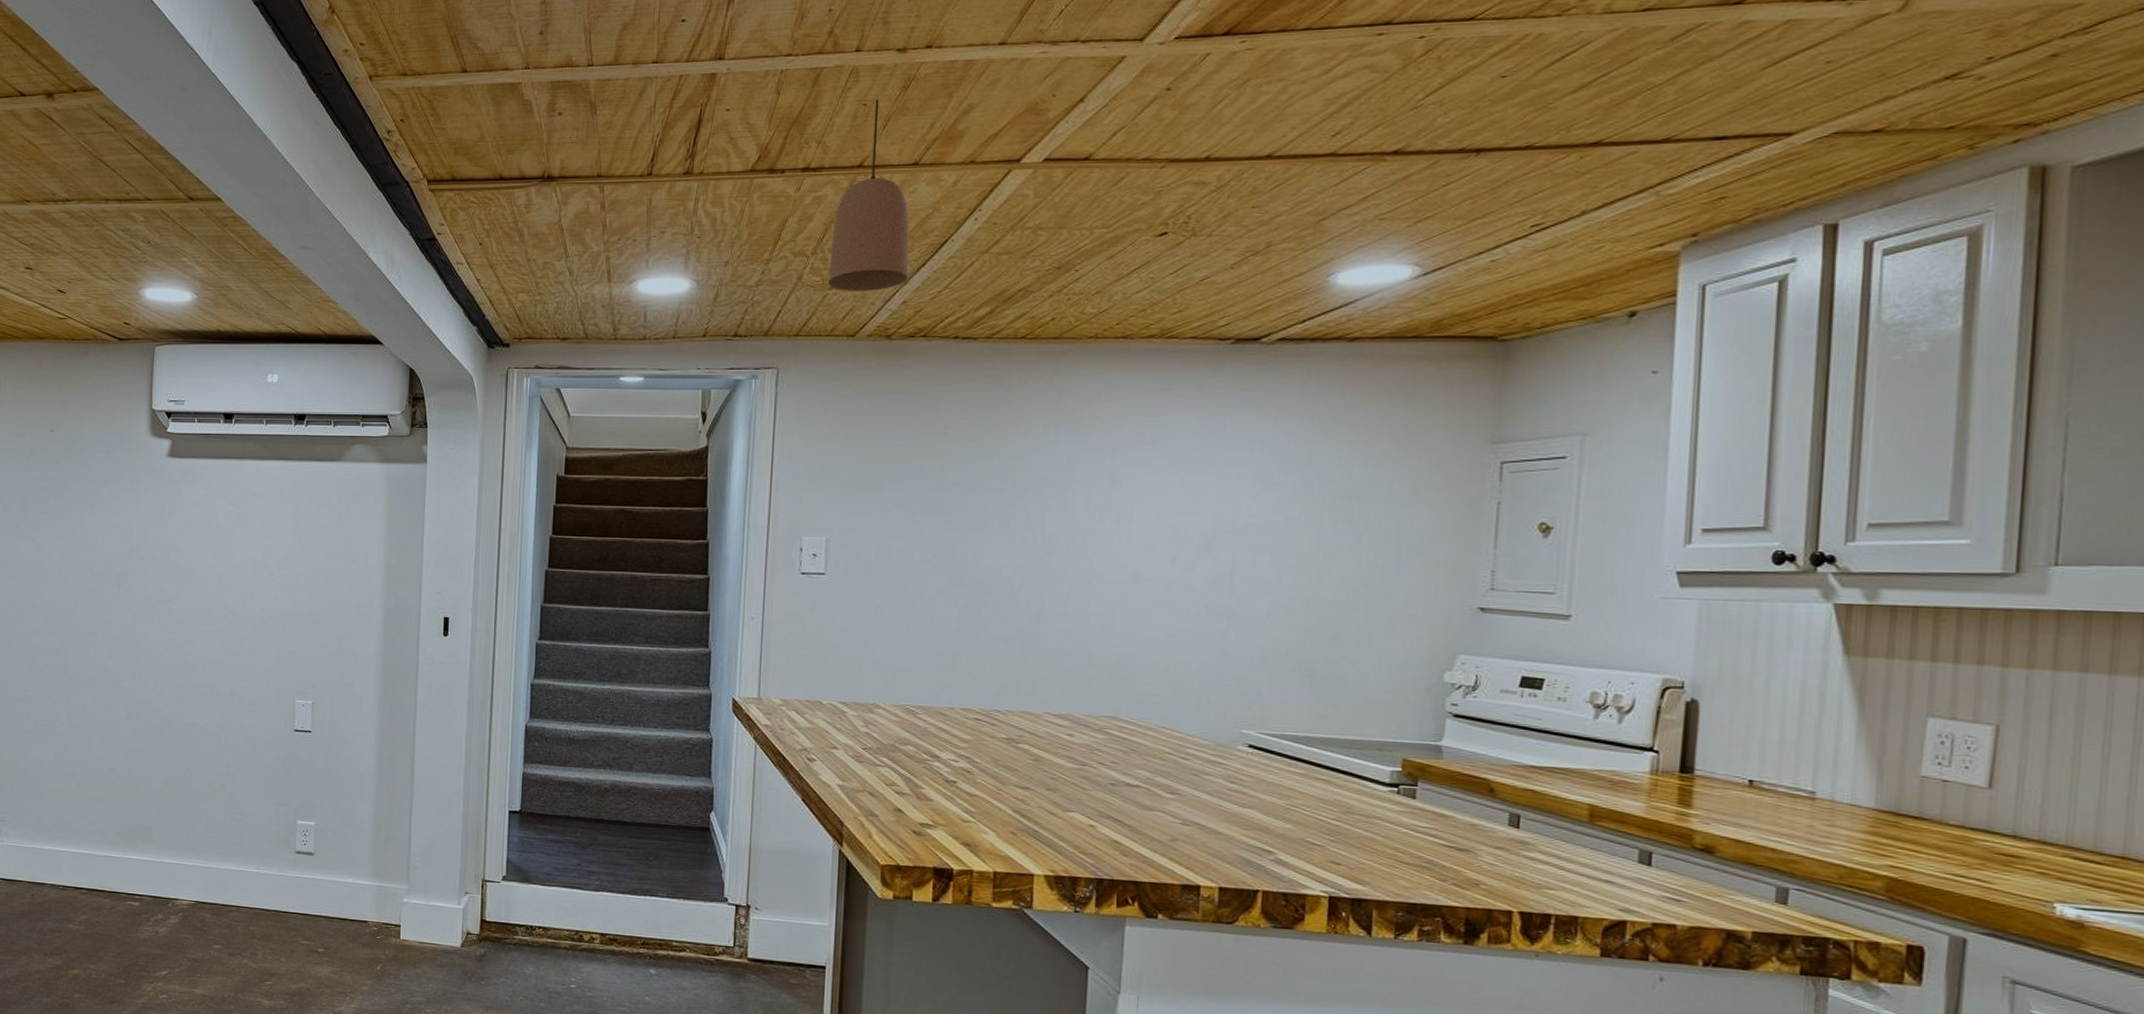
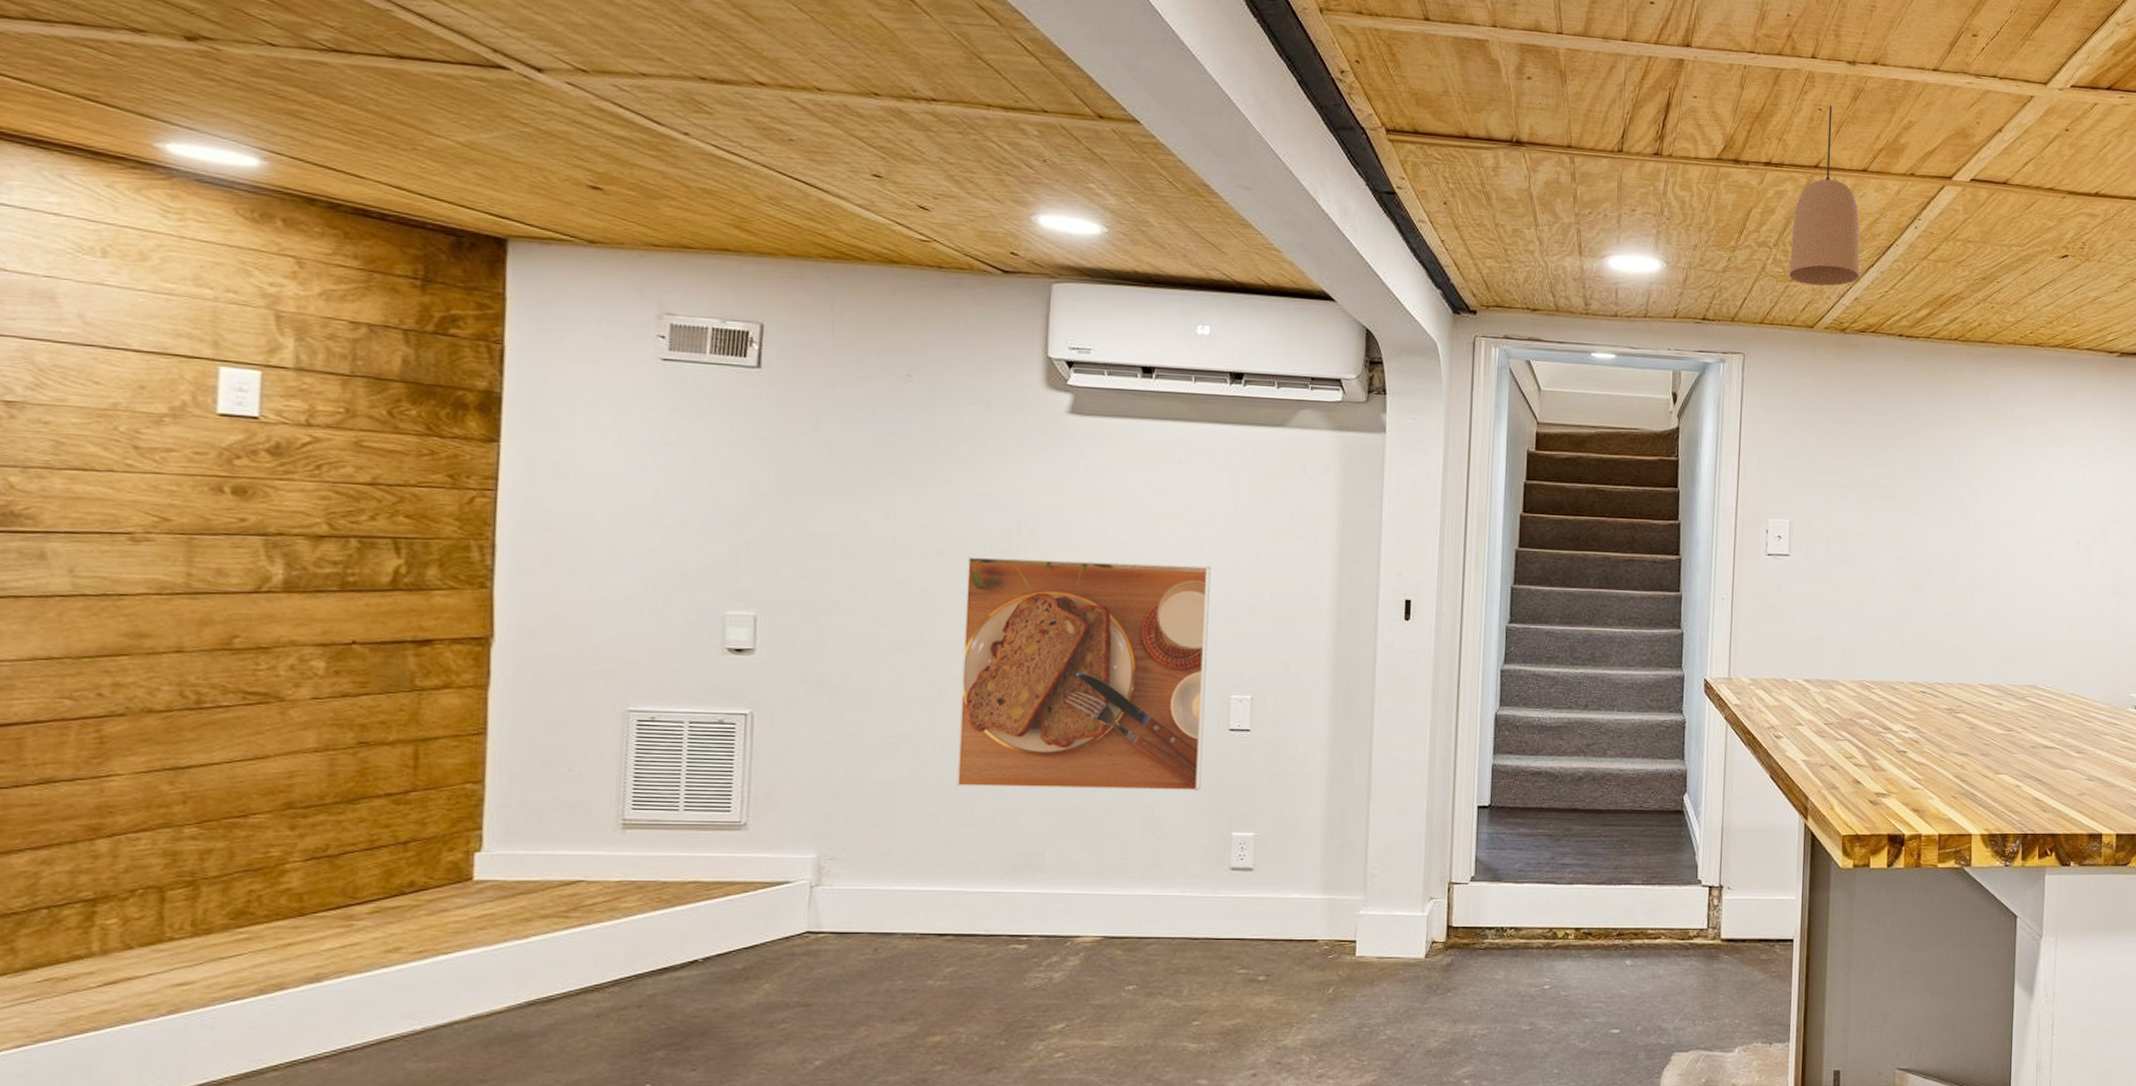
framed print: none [88,579,279,782] -> present [956,557,1211,791]

